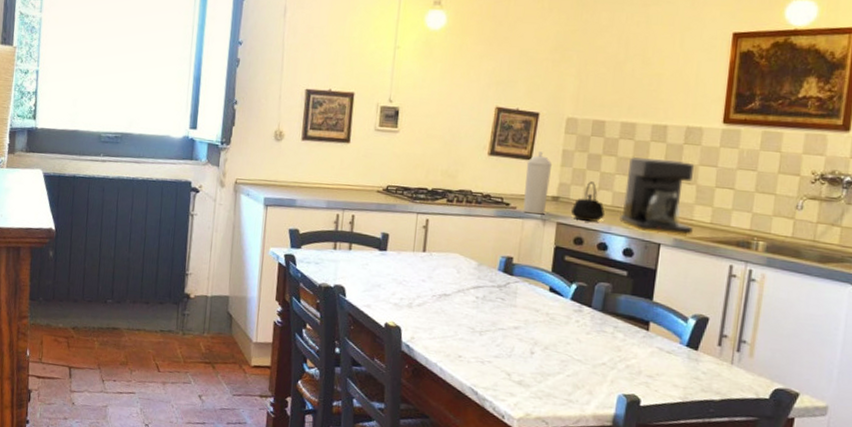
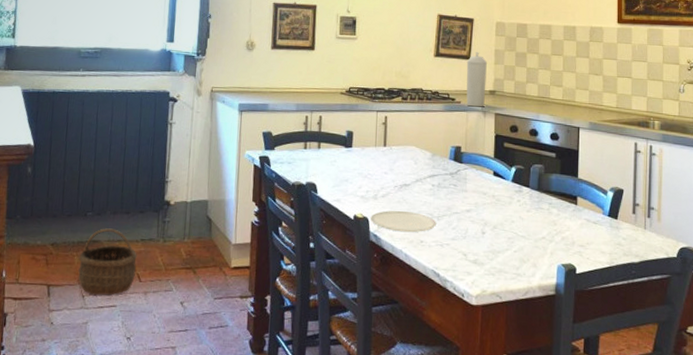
wicker basket: none [98,316,156,382] -> present [78,228,137,295]
plate: none [404,321,478,347] -> present [371,210,436,233]
kettle: present [570,181,606,222] -> none [505,76,534,112]
coffee maker: present [619,156,695,235] -> none [545,53,603,119]

